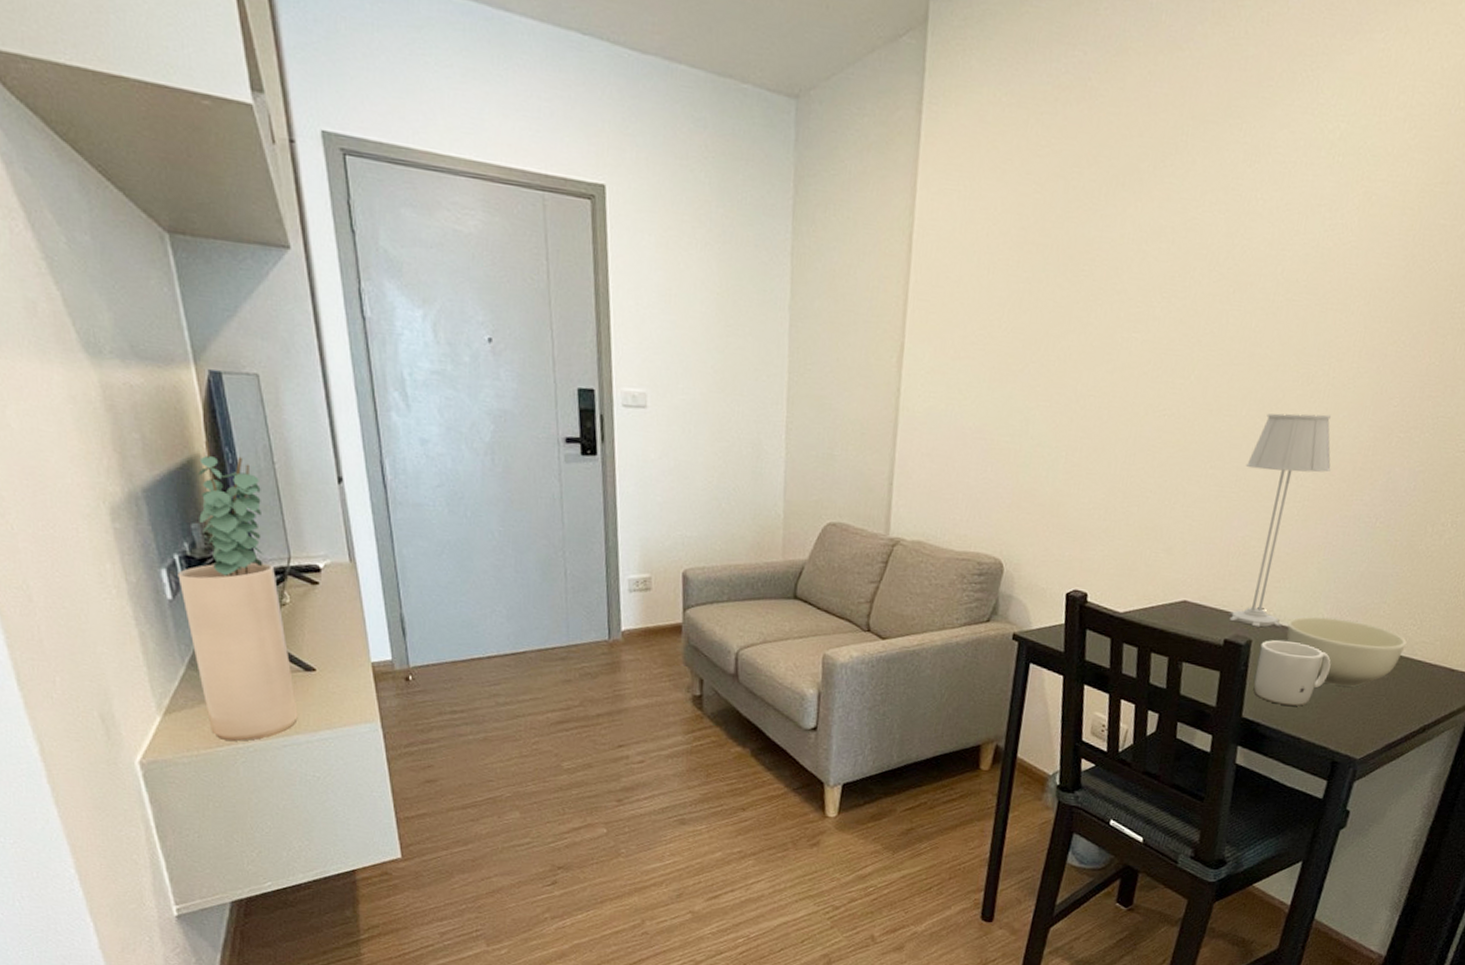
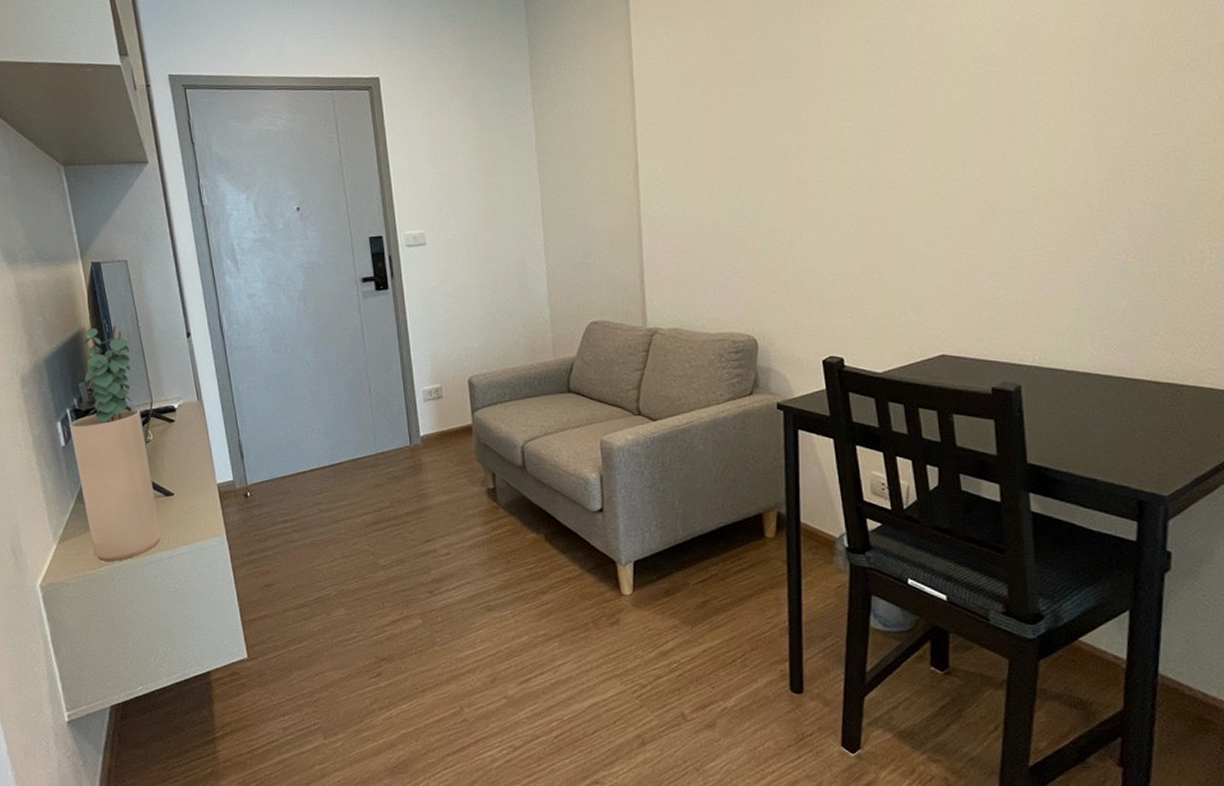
table lamp: present [1227,413,1331,628] -> none [978,165,1067,373]
mug: present [1253,639,1331,706] -> none [1032,382,1112,447]
bowl: present [1286,616,1408,687] -> none [1055,355,1192,422]

